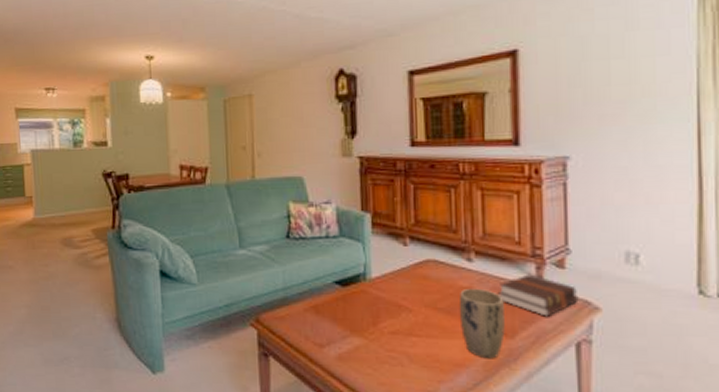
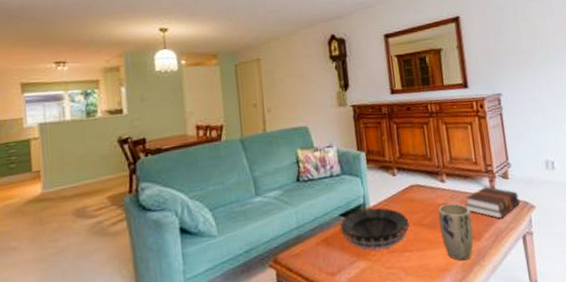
decorative bowl: none [333,278,421,329] -> present [339,207,410,251]

